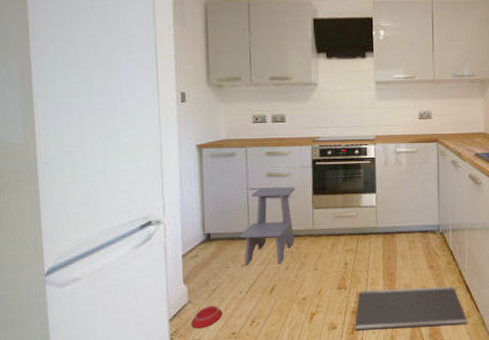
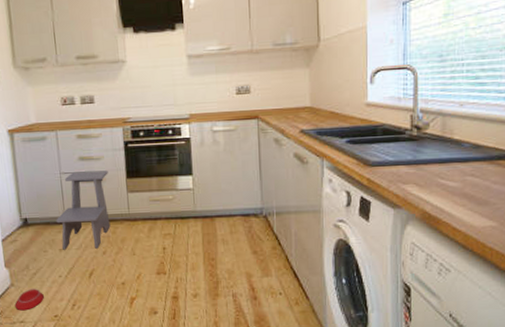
door mat: present [355,286,468,331] -> none [176,272,297,316]

